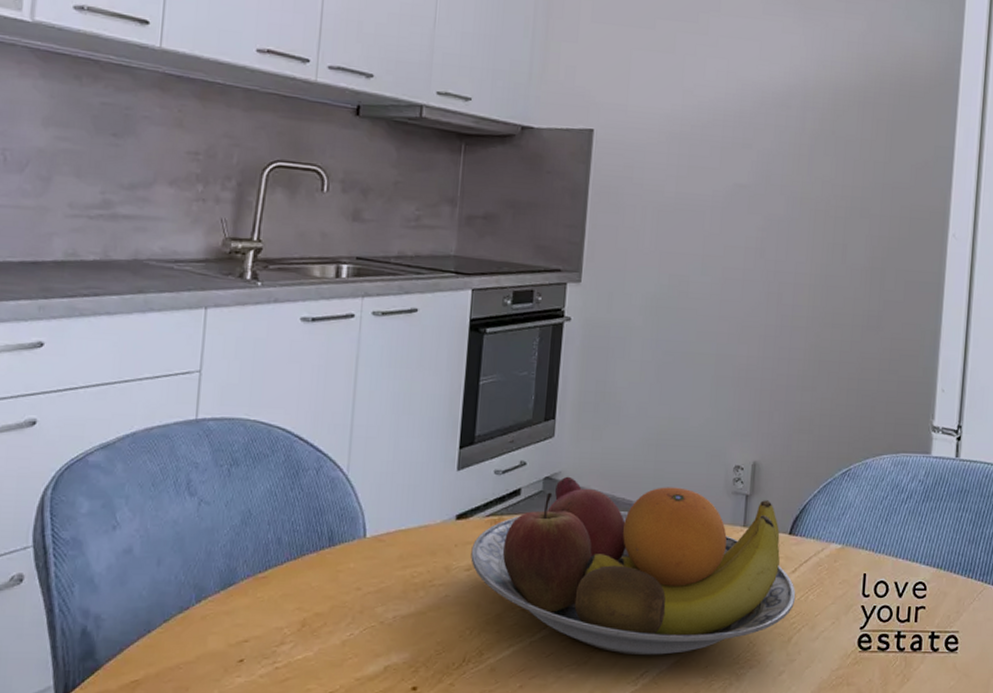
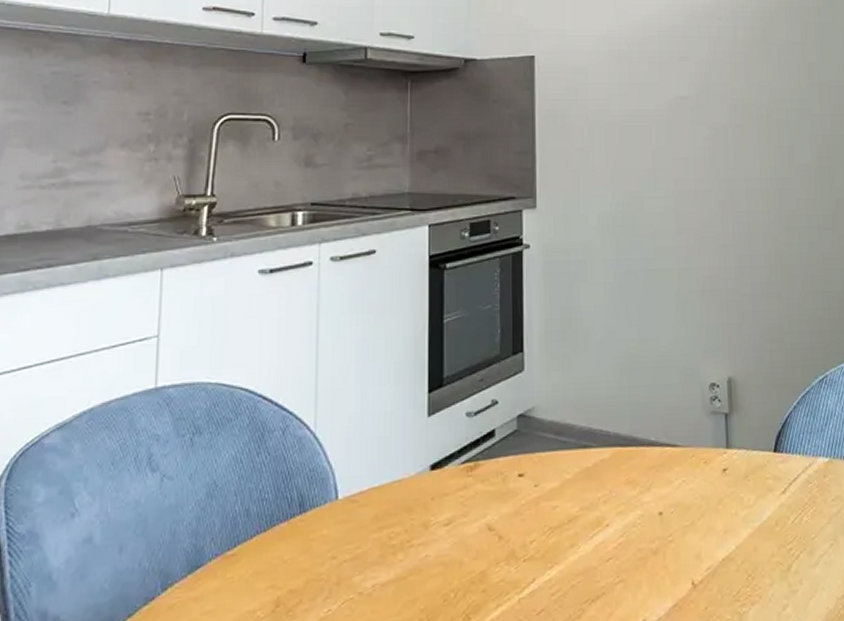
fruit bowl: present [471,476,796,656] -> none [449,411,790,603]

